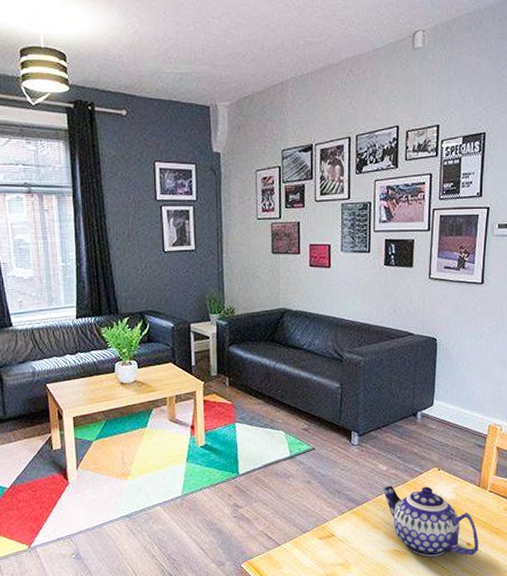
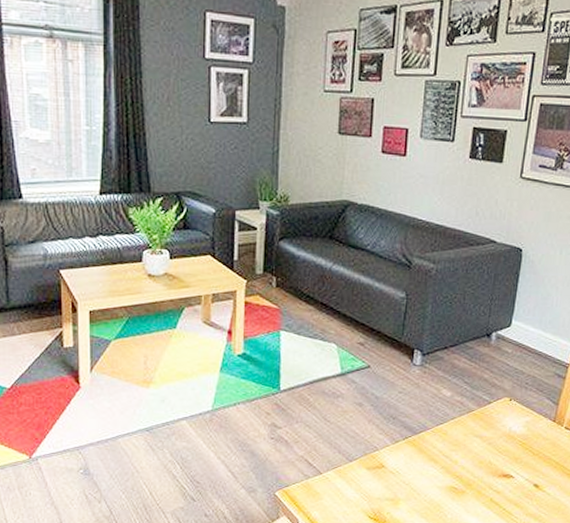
teapot: present [383,485,478,557] -> none [445,413,548,499]

